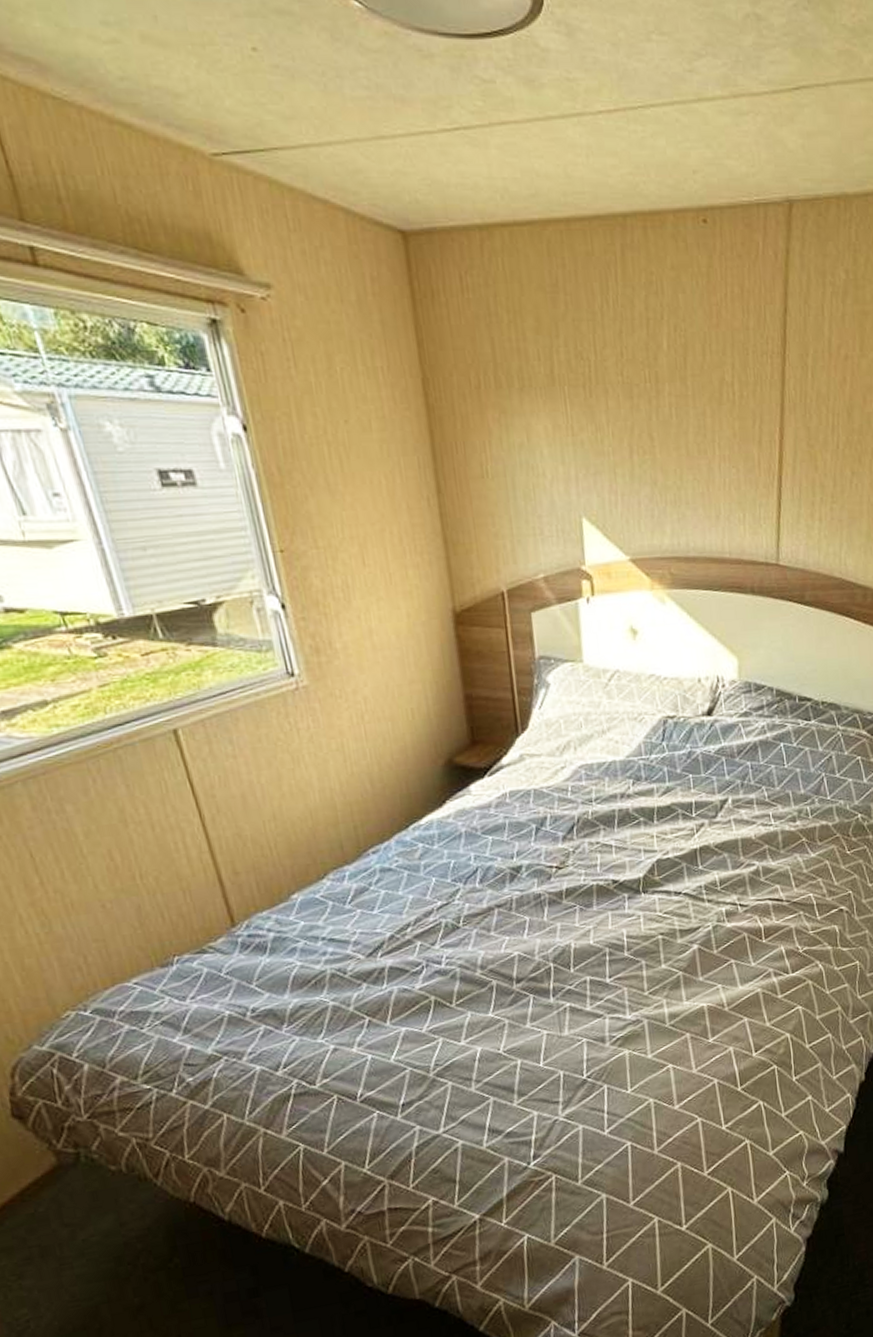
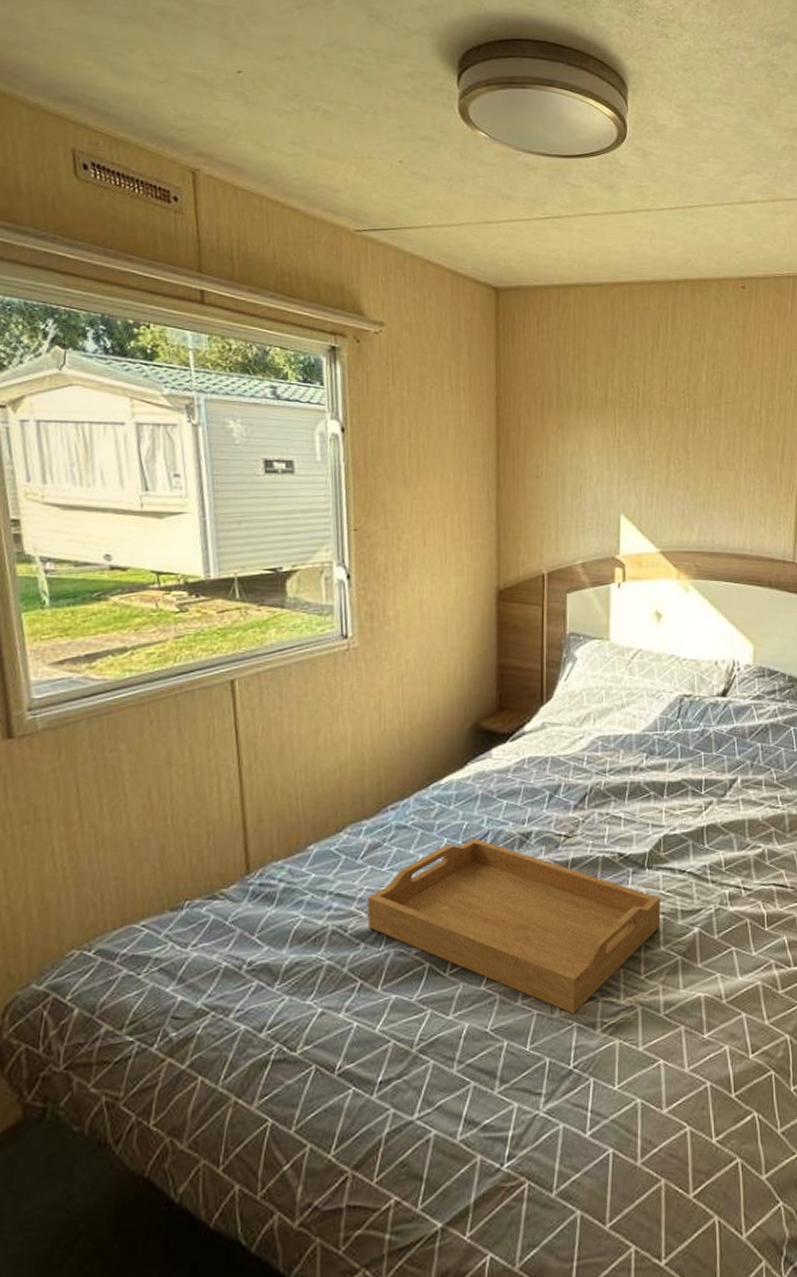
serving tray: none [362,875,660,1031] -> present [367,837,661,1014]

